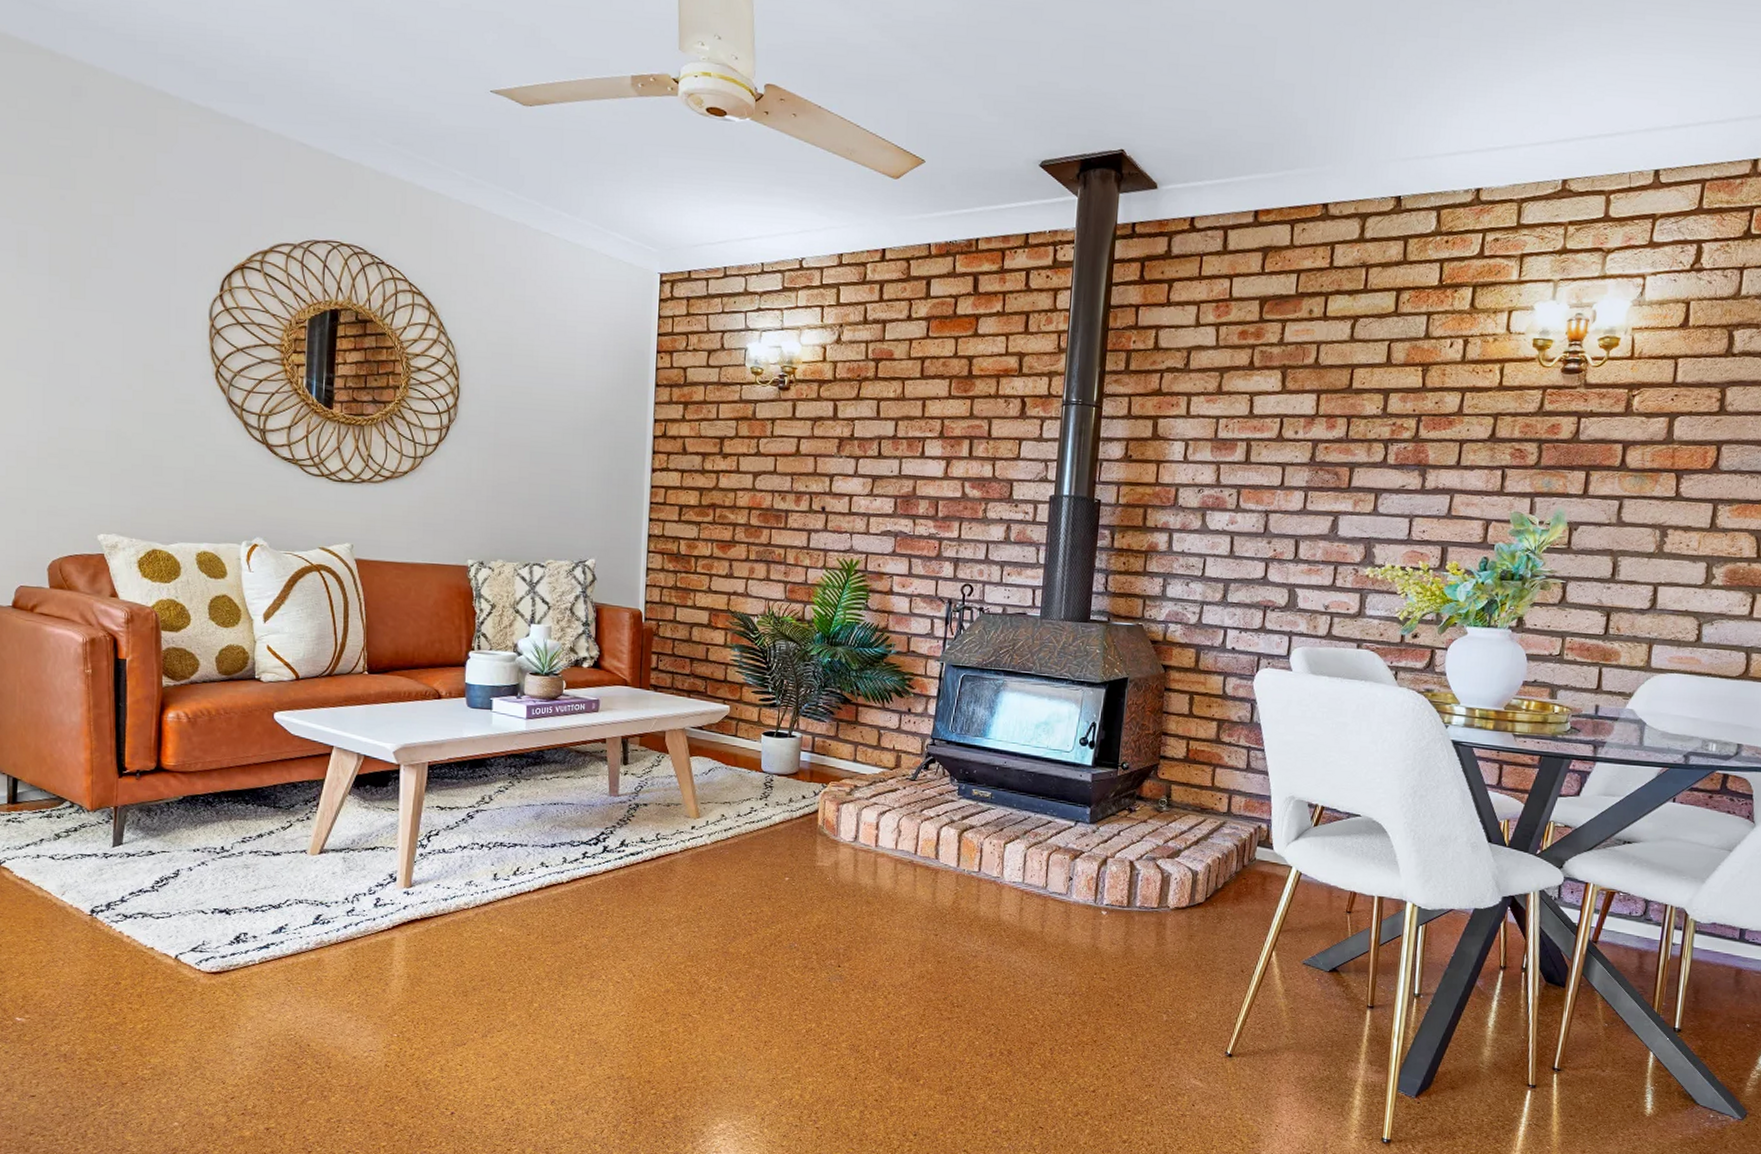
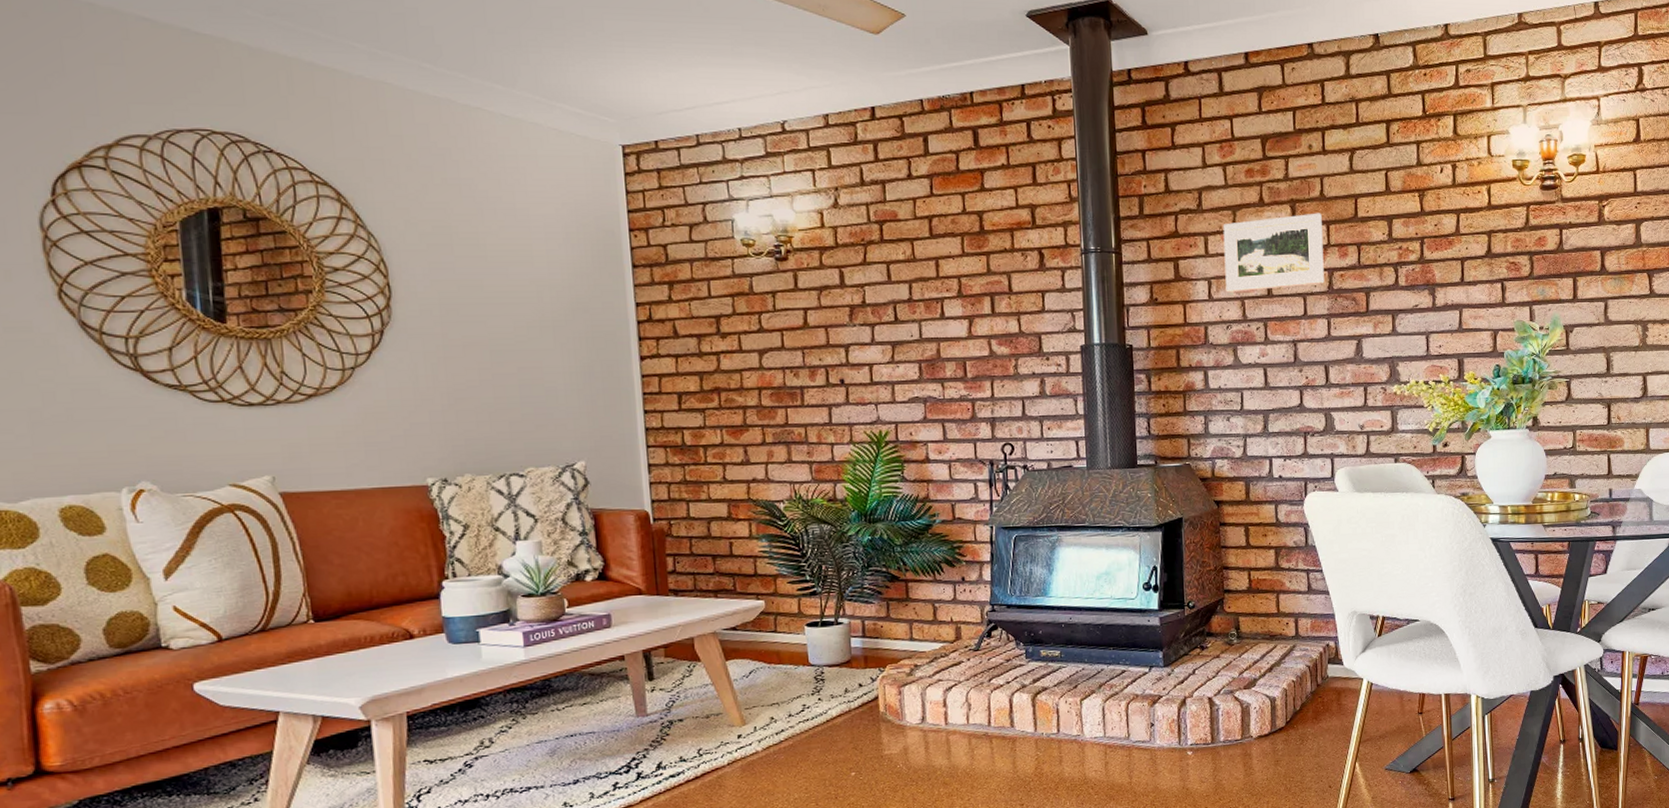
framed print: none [1202,380,1313,456] -> present [1223,213,1325,293]

